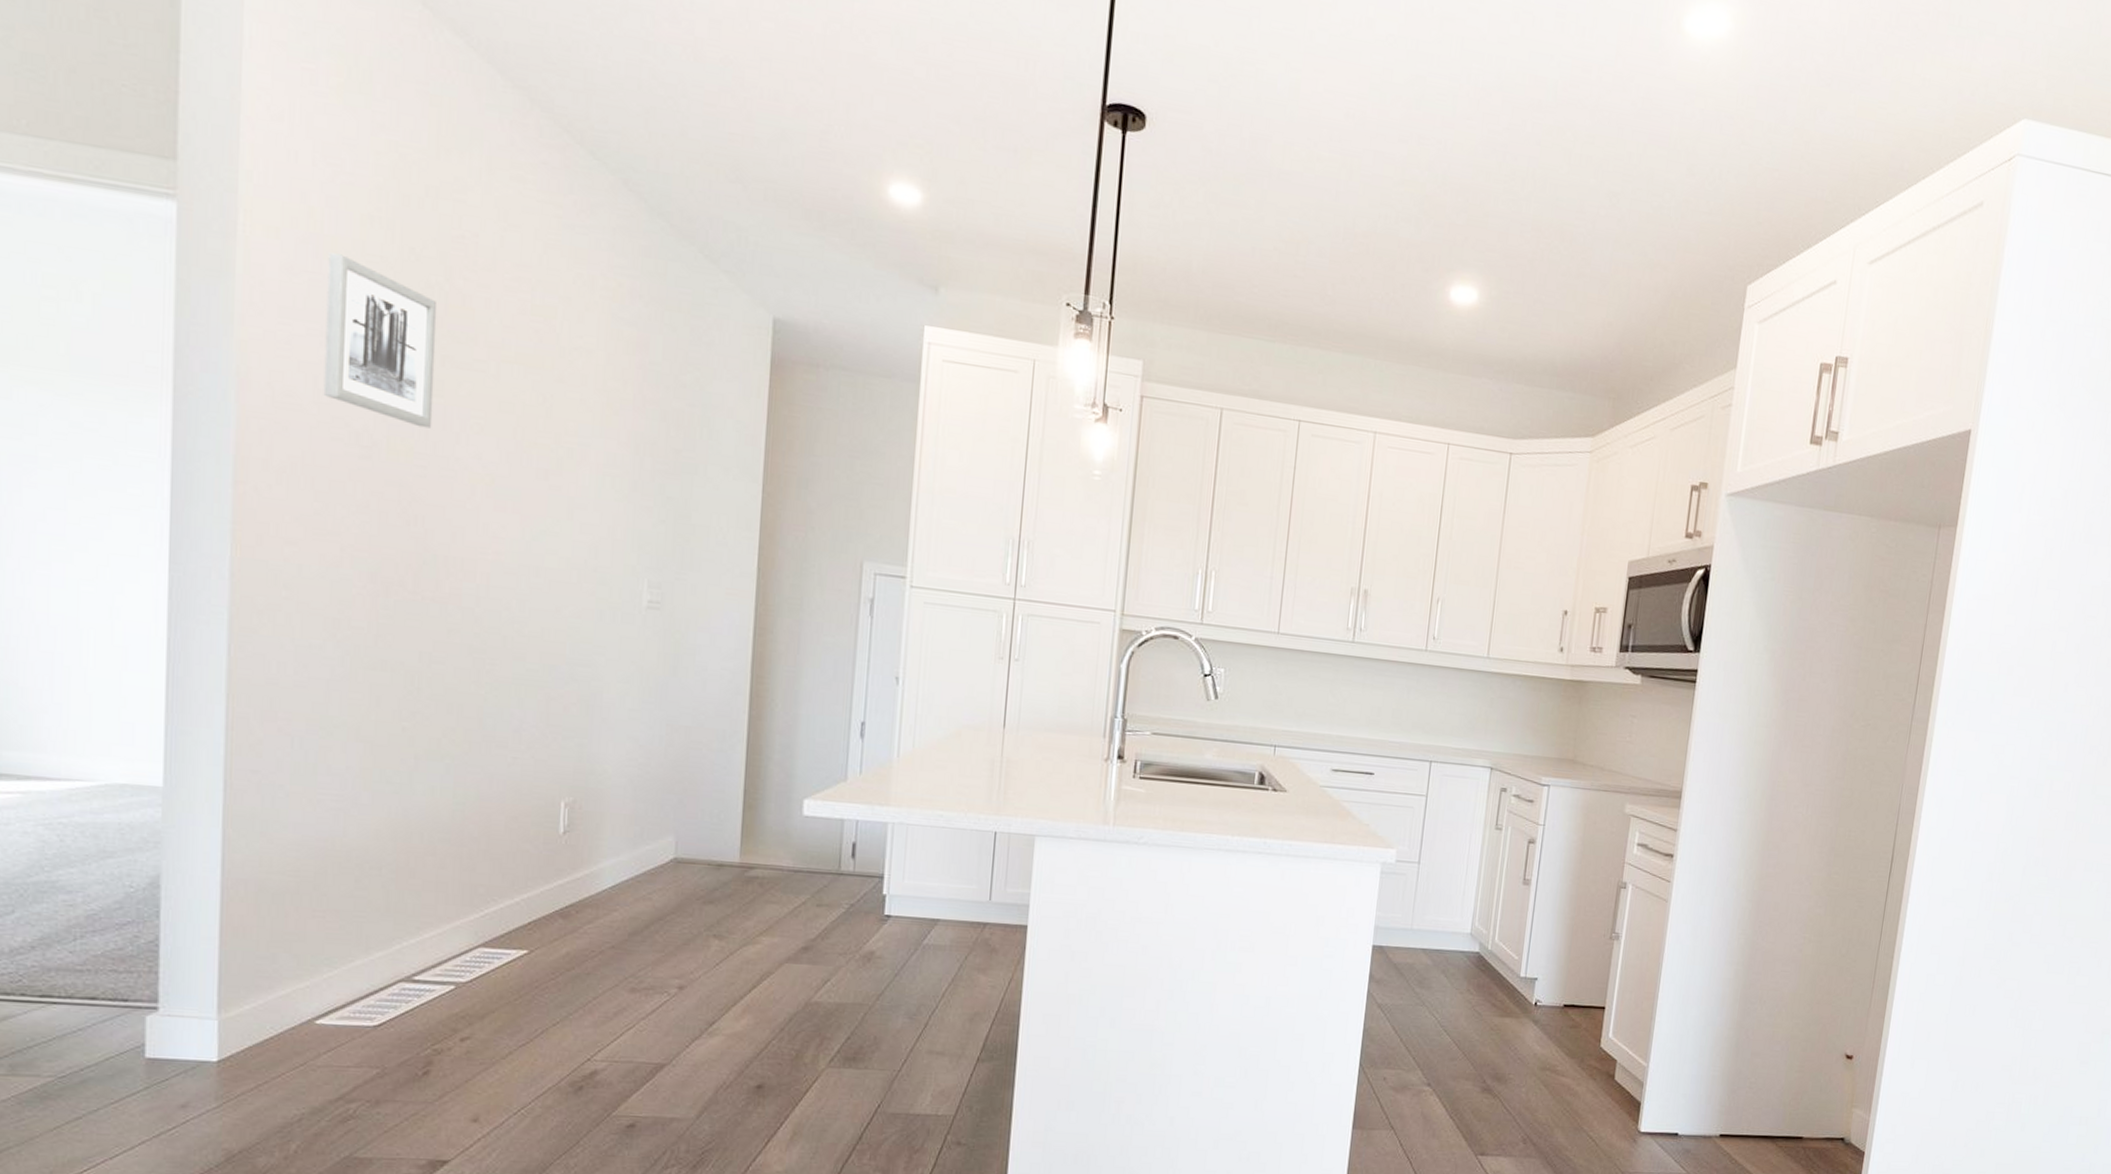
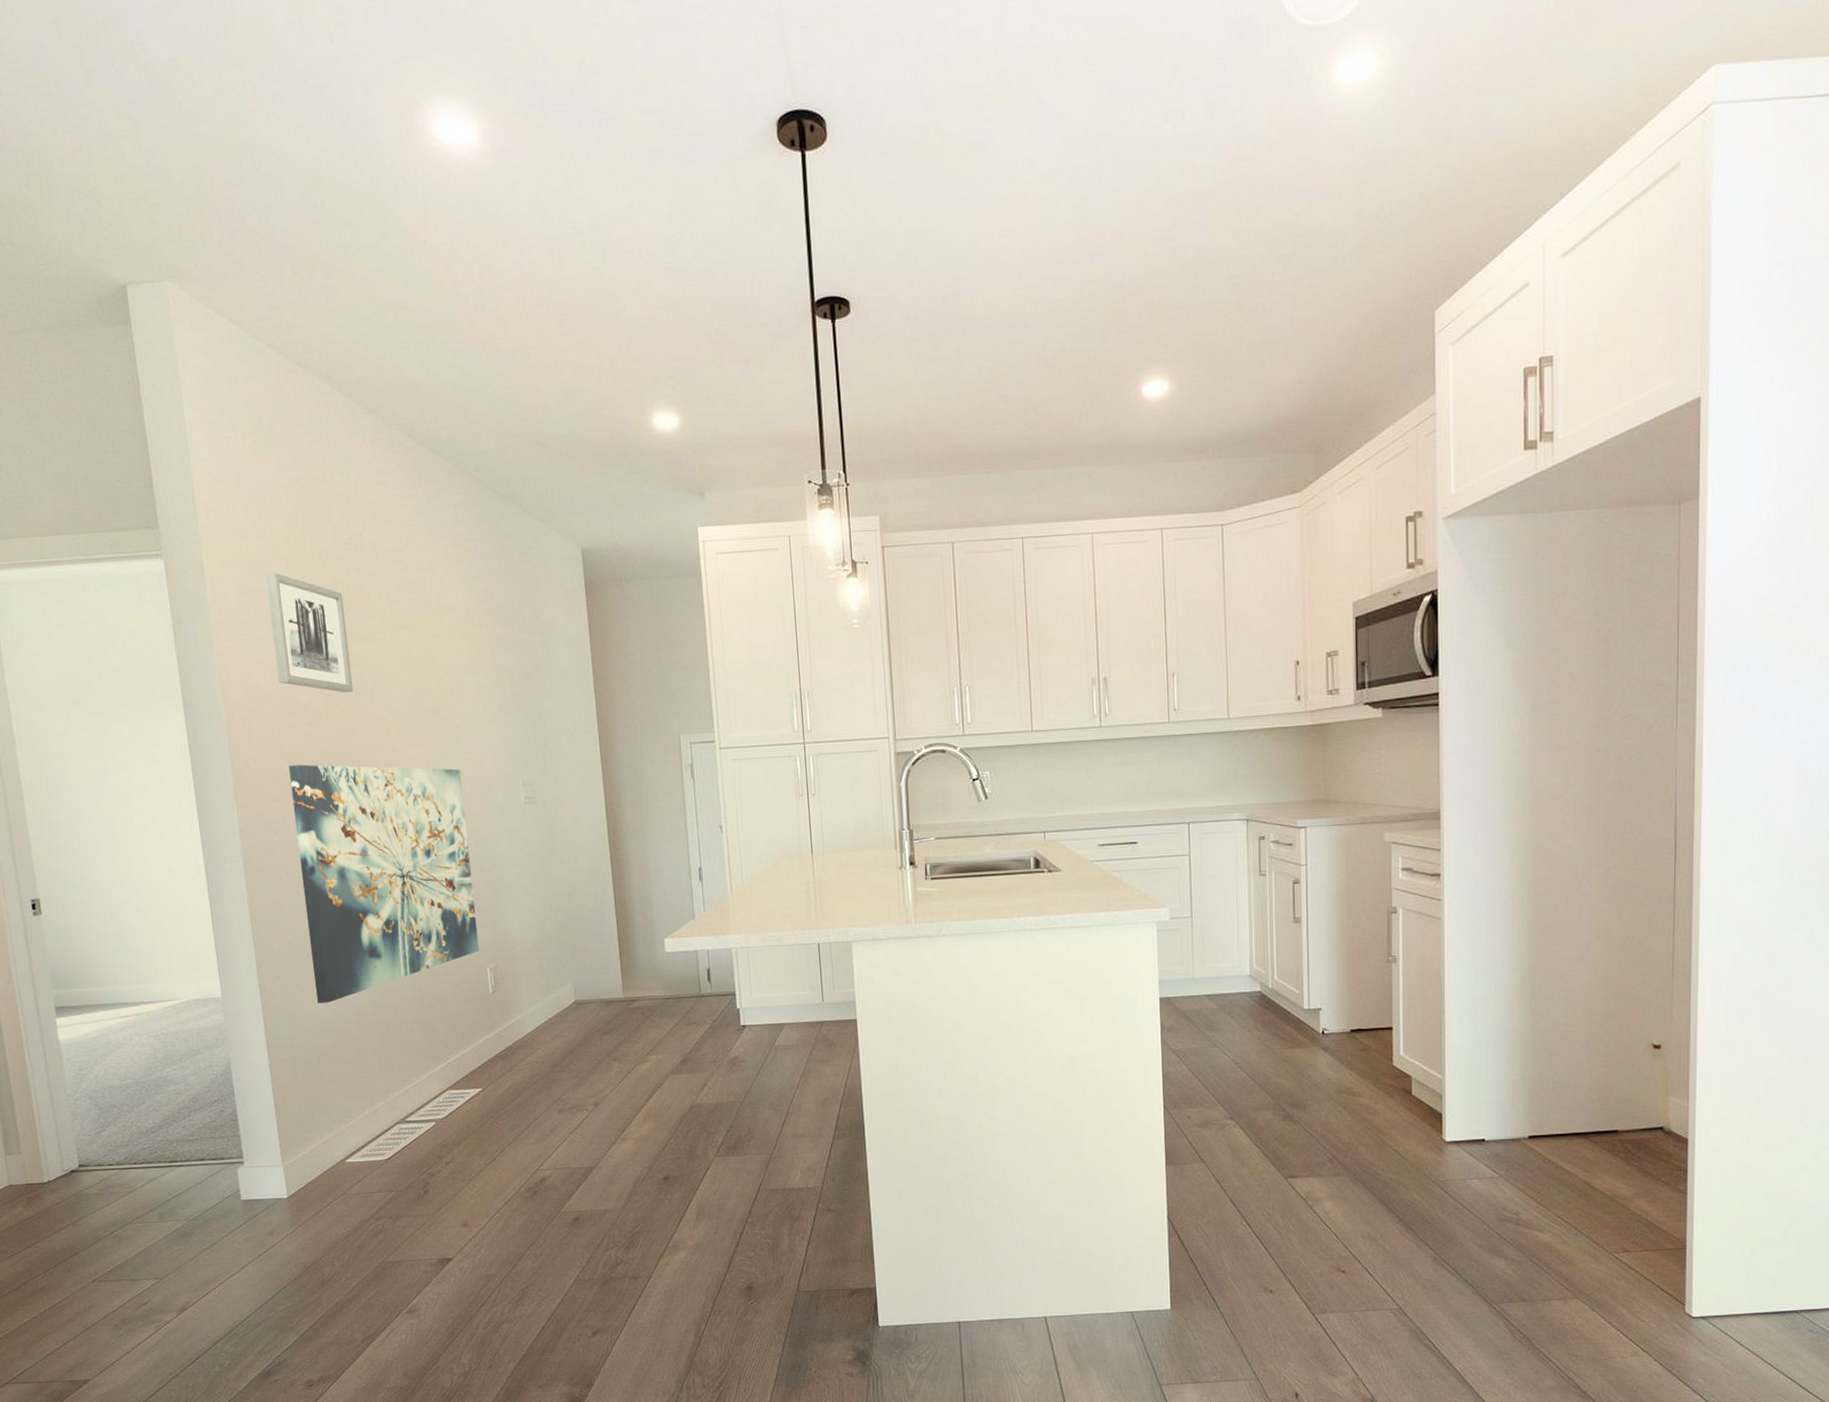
wall art: none [307,503,567,816] -> present [288,764,480,1003]

